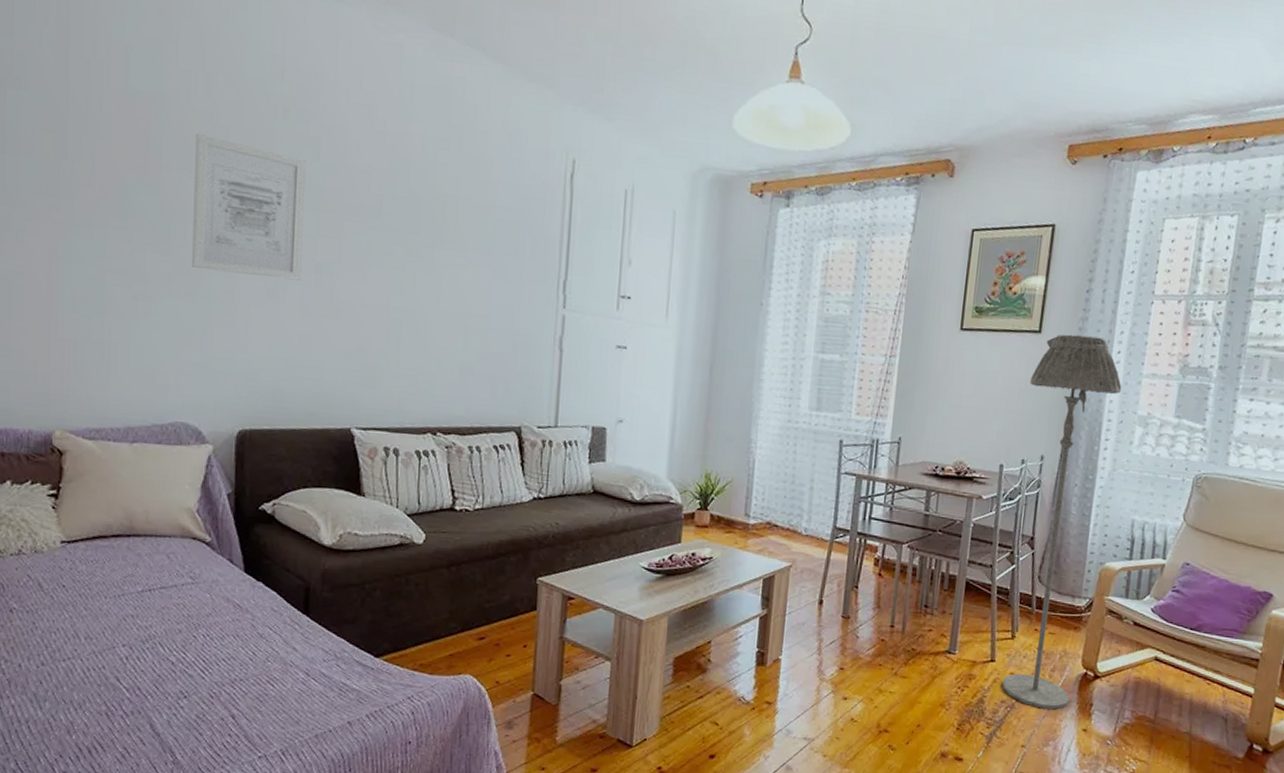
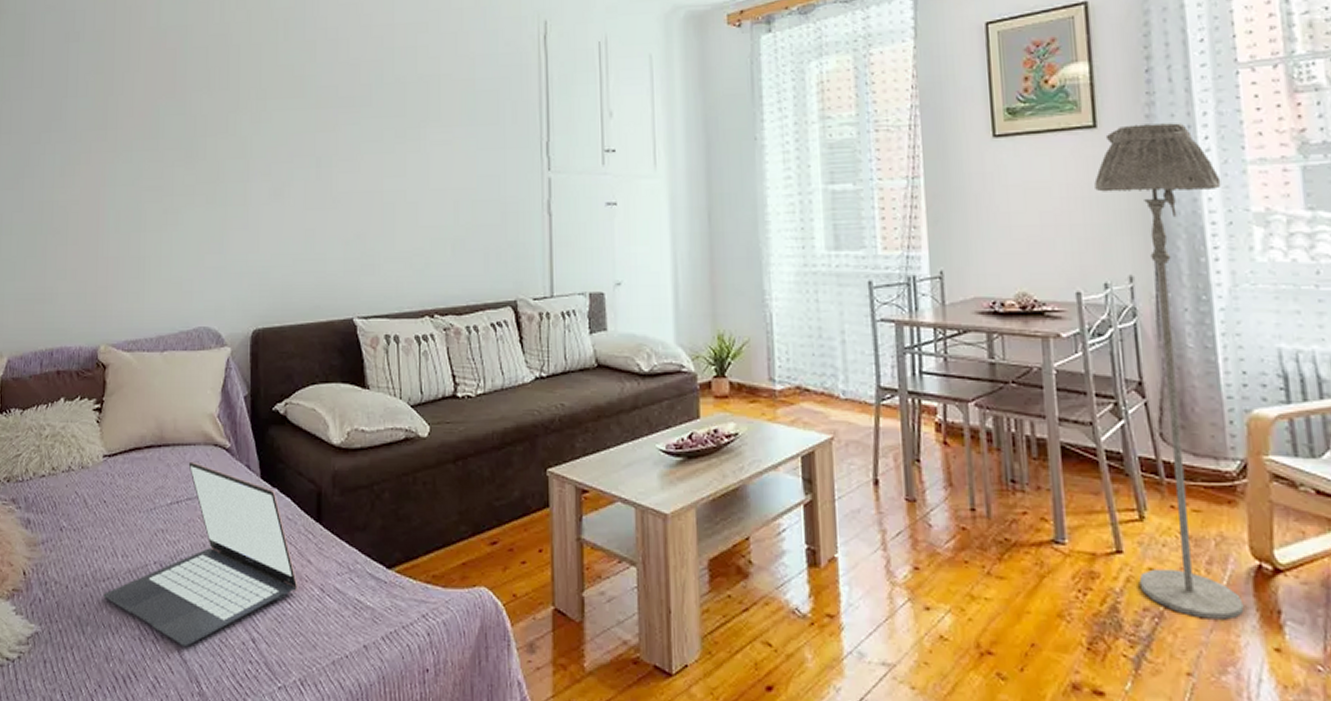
laptop: none [63,552,282,721] -> present [103,461,298,646]
wall art: present [192,133,306,281] -> none [211,54,304,178]

